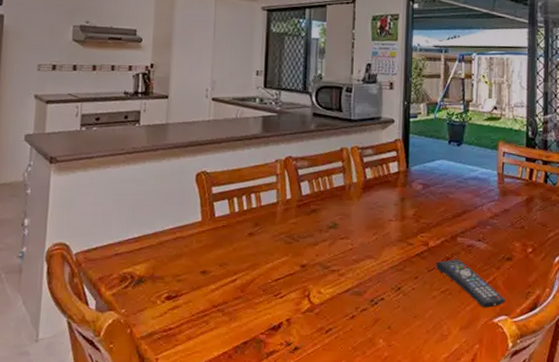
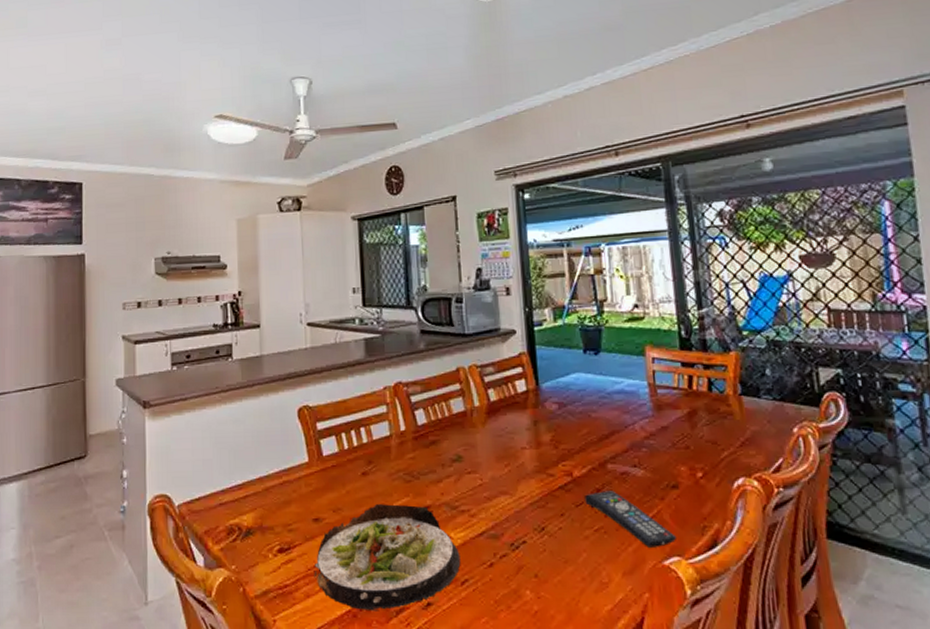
salad plate: none [196,261,327,353] -> present [314,504,461,611]

